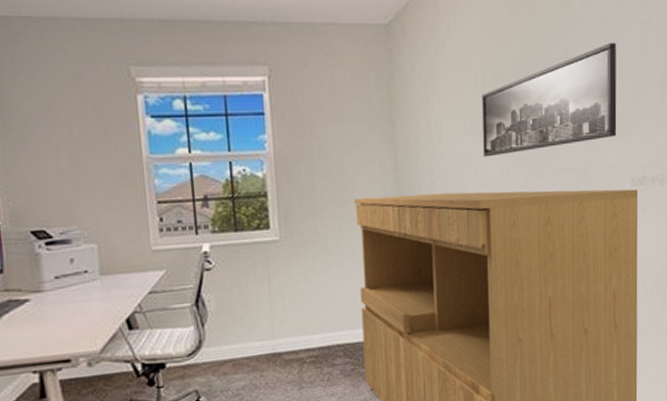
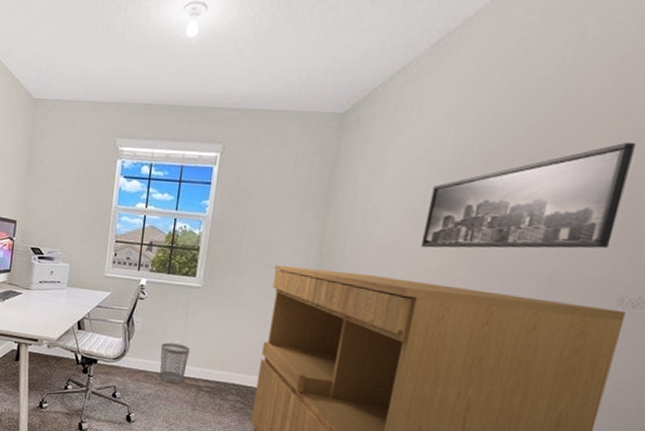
wastebasket: none [245,314,282,367] -> present [159,342,191,385]

